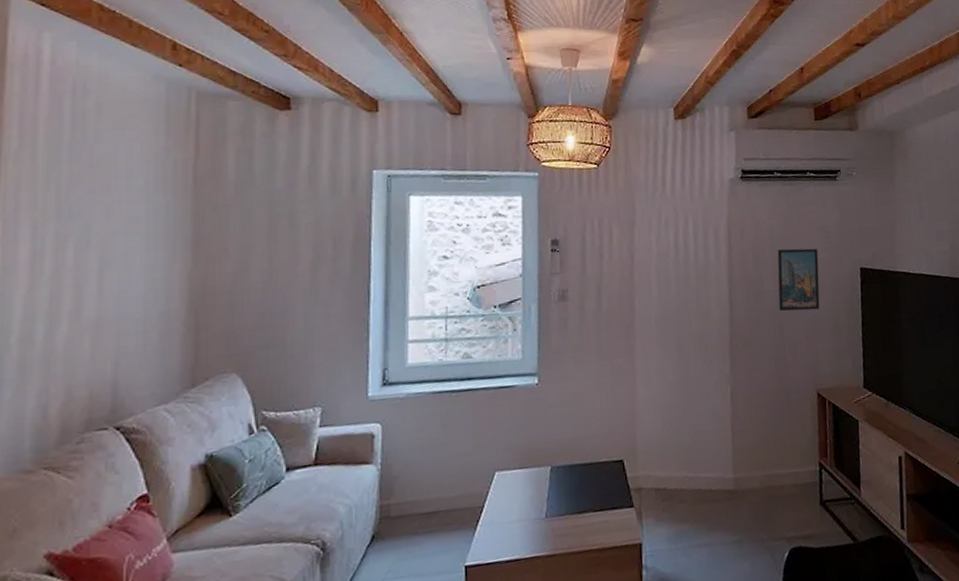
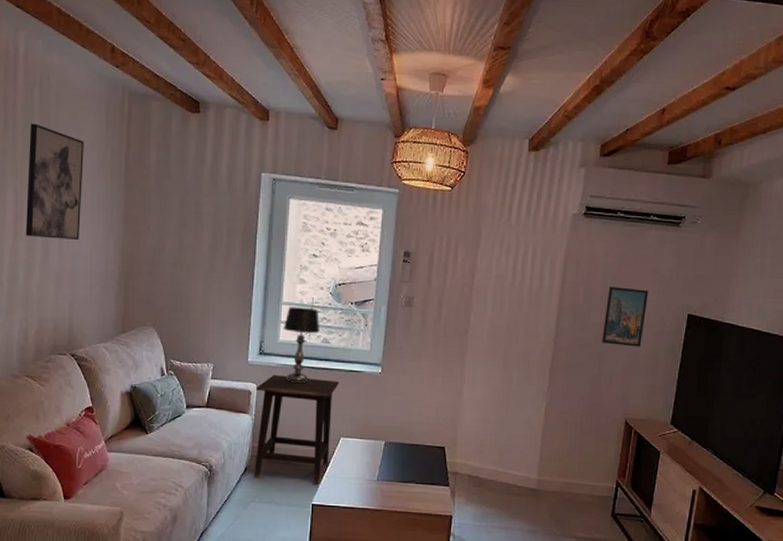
wall art: none [47,139,135,281] -> present [25,123,84,241]
side table: none [381,402,487,548] -> present [253,374,339,484]
table lamp: none [411,319,459,414] -> present [283,307,320,384]

